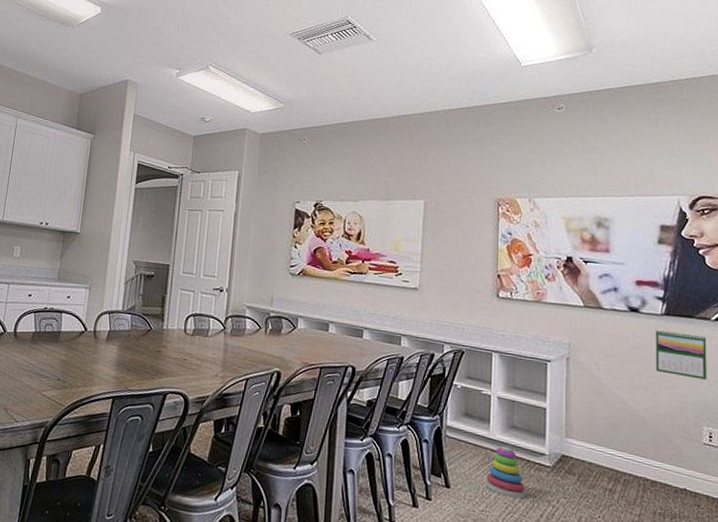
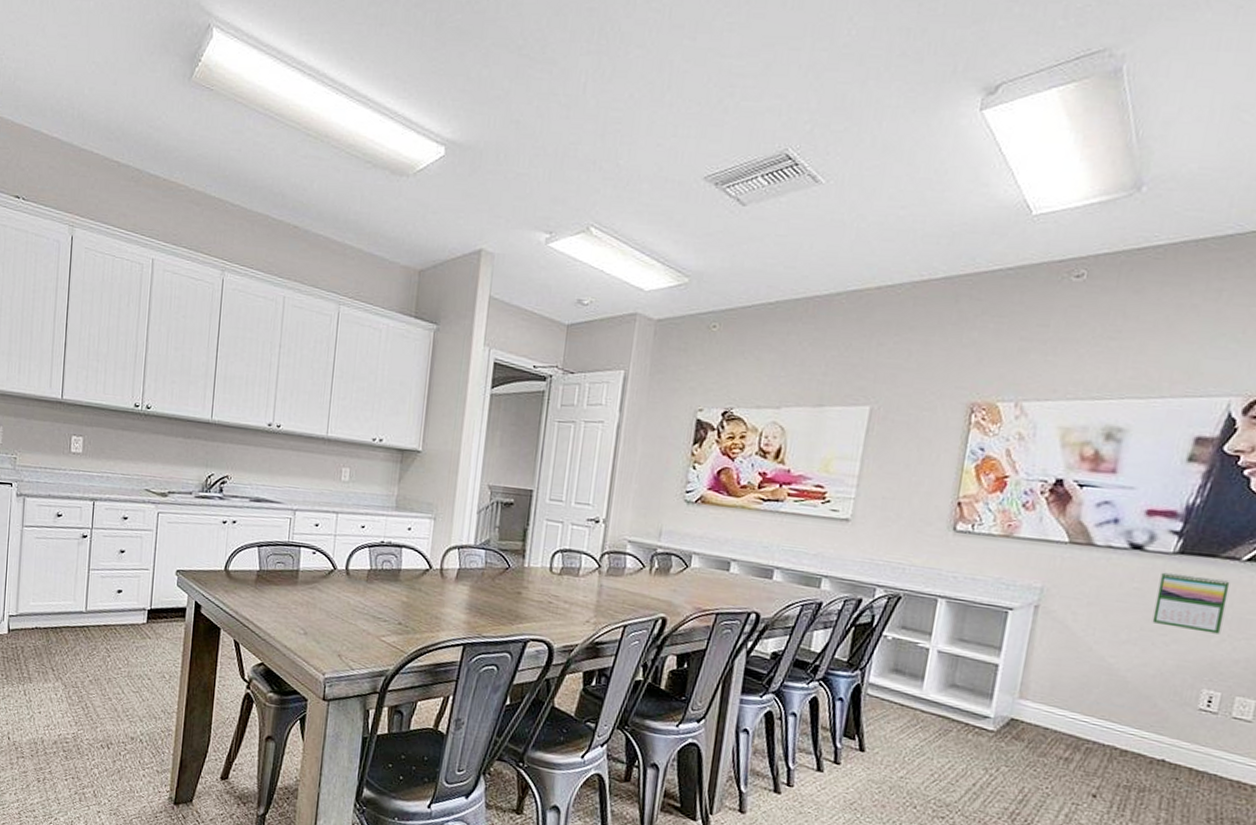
stacking toy: present [485,446,526,499] -> none [908,706,959,766]

